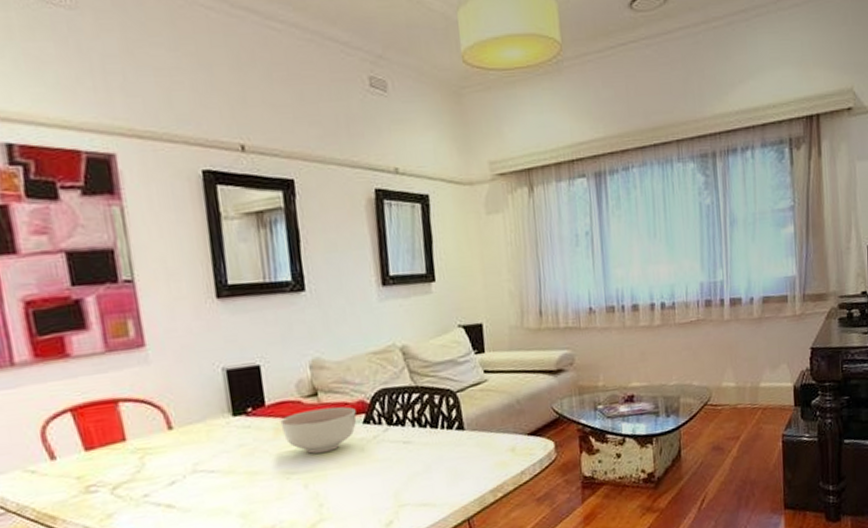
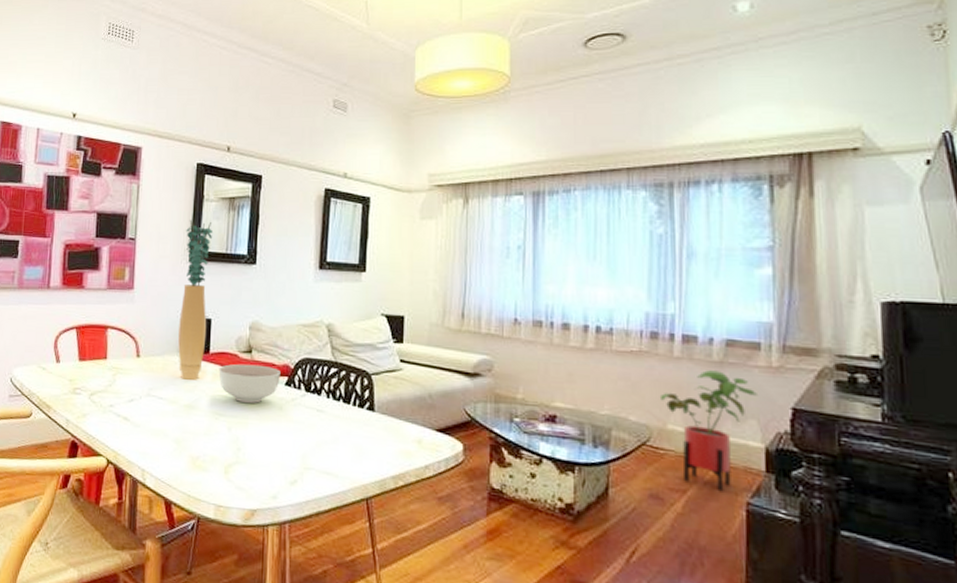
vase: none [204,245,259,444] -> present [178,219,213,381]
house plant: none [716,326,787,431] -> present [661,370,757,492]

